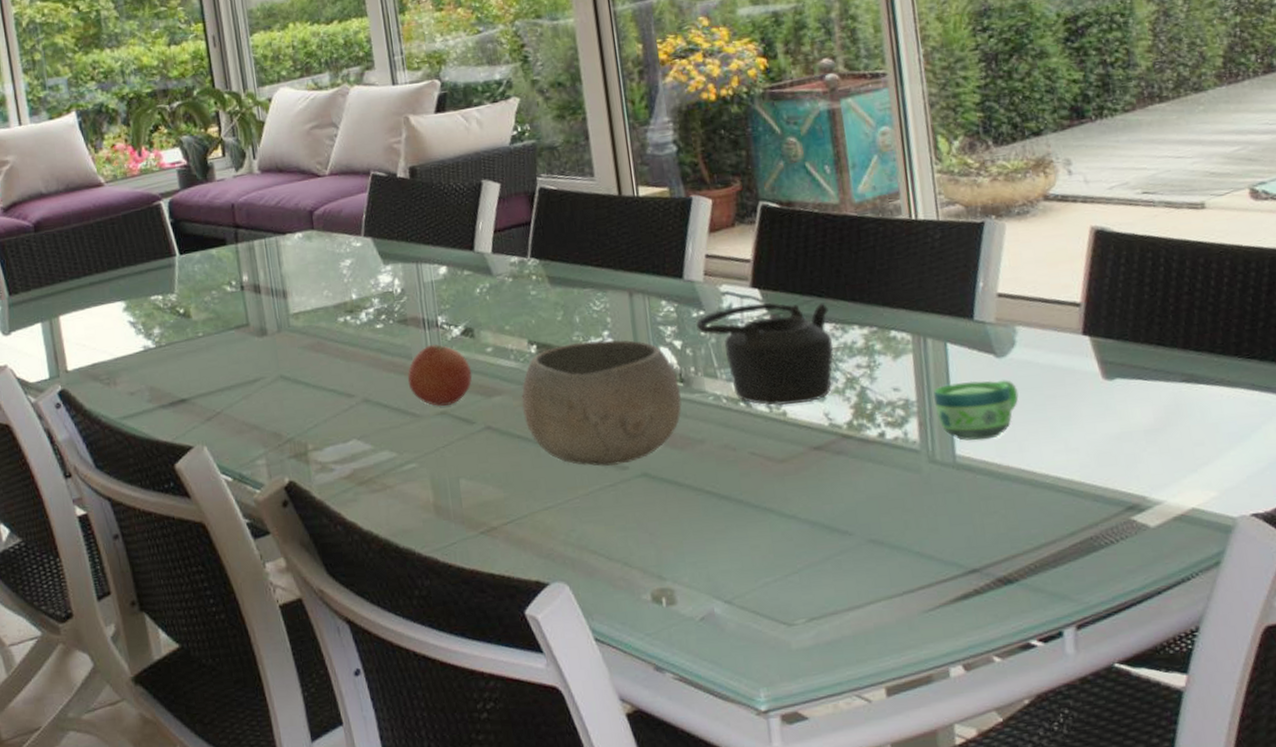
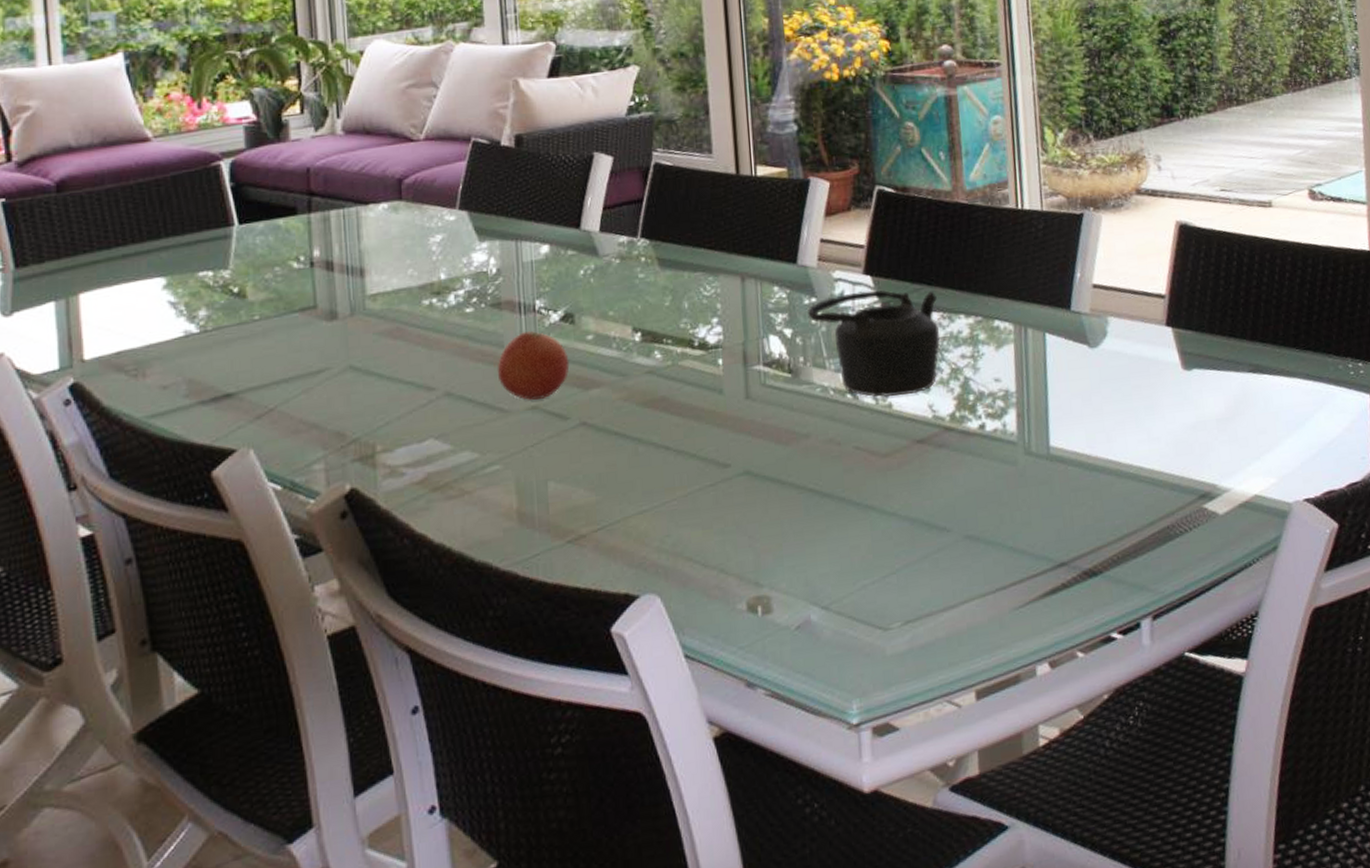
bowl: present [521,340,682,467] -> none [622,327,790,465]
cup: present [933,380,1019,441] -> none [1031,370,1109,432]

